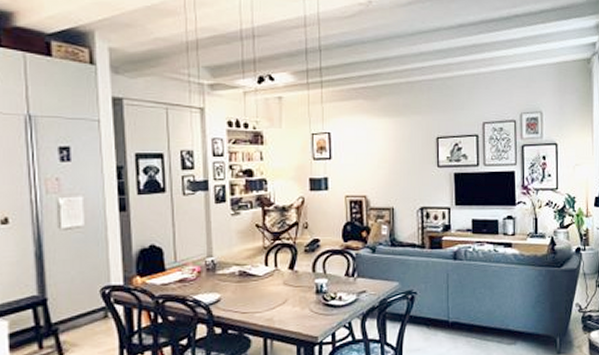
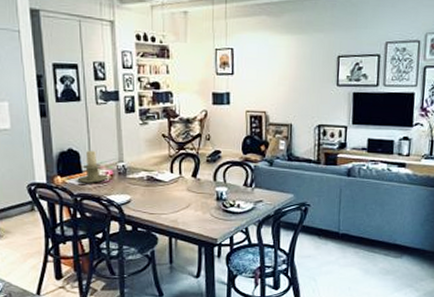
candle holder: none [159,245,194,282] -> present [77,150,107,183]

